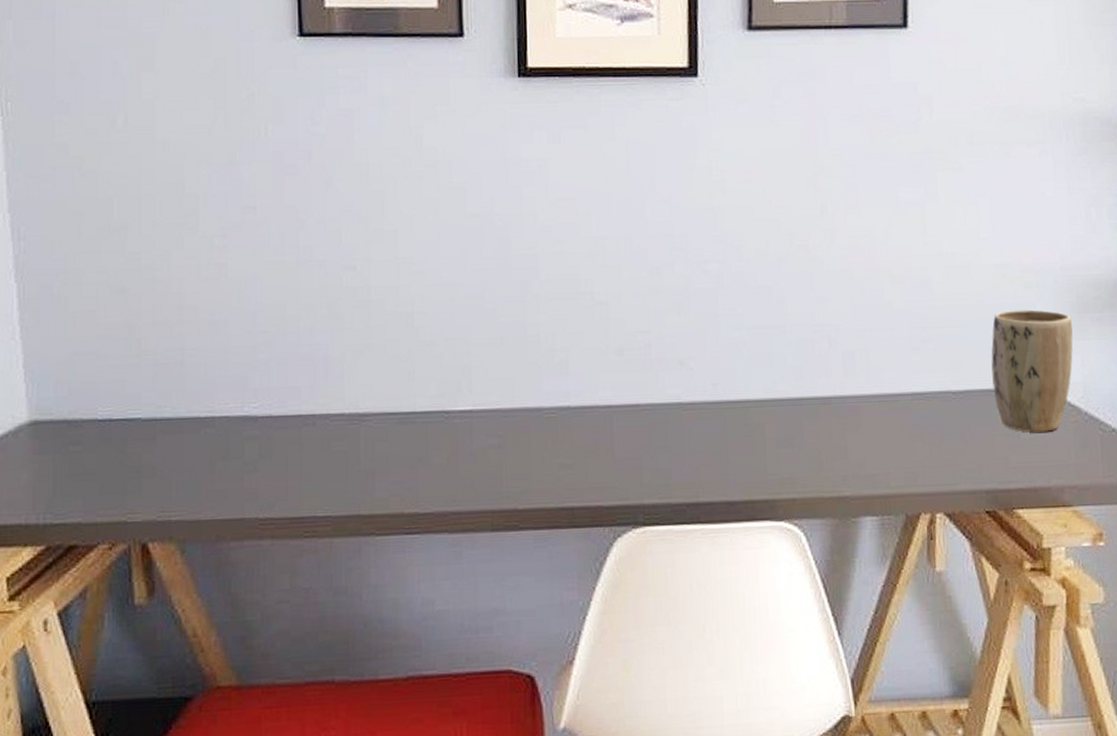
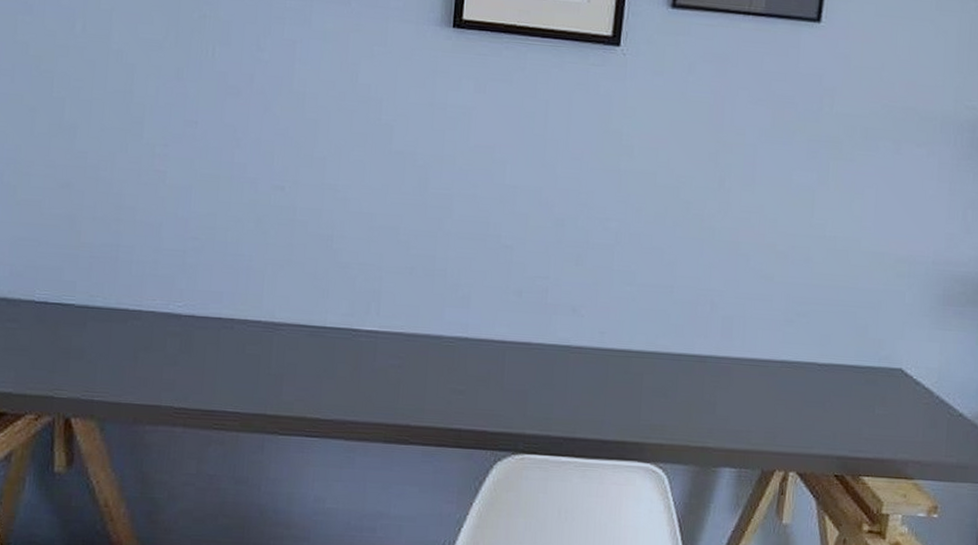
plant pot: present [991,309,1073,432] -> none [856,295,936,410]

